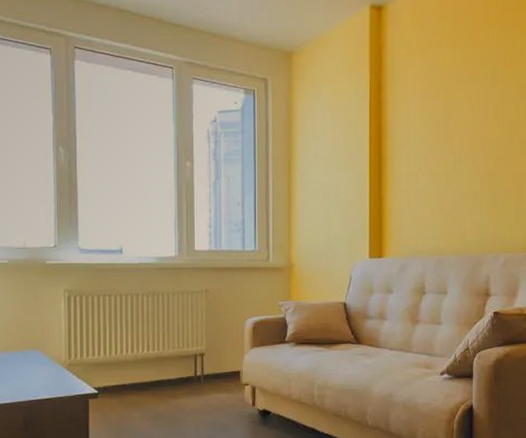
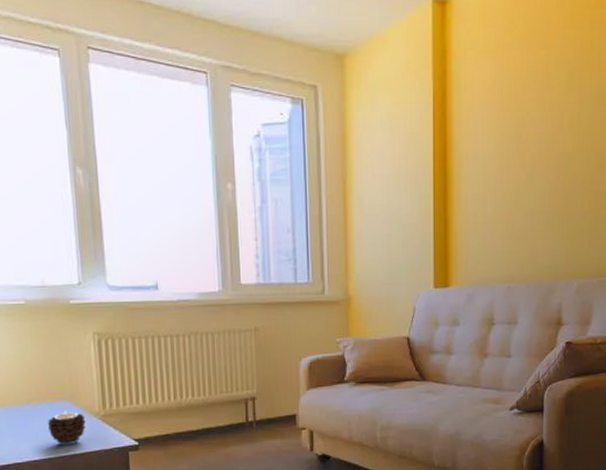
candle: none [19,359,53,391] -> present [47,410,86,446]

